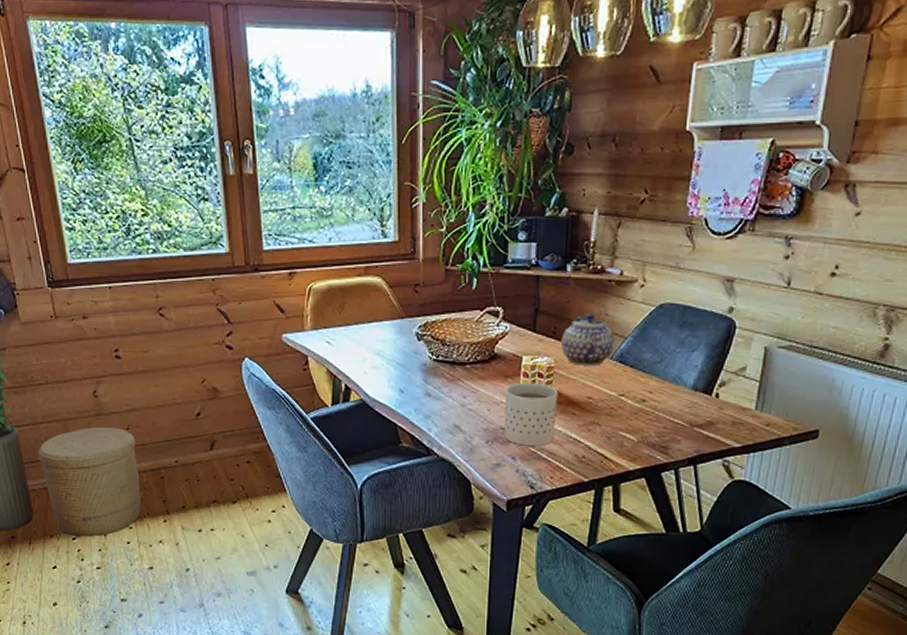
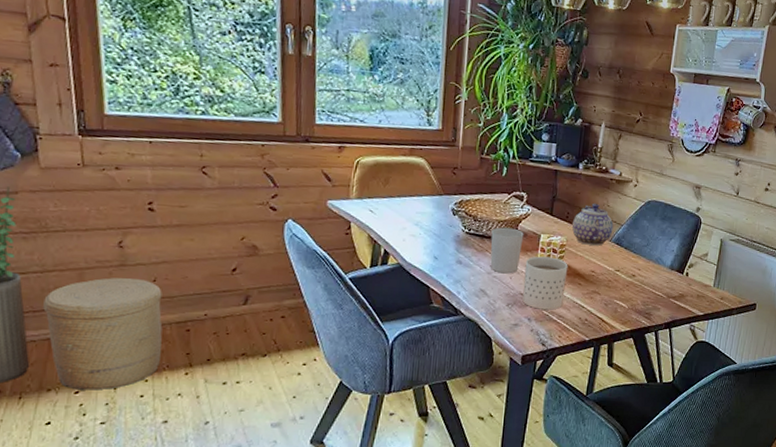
candle holder: none [463,351,502,406] -> present [490,227,524,274]

